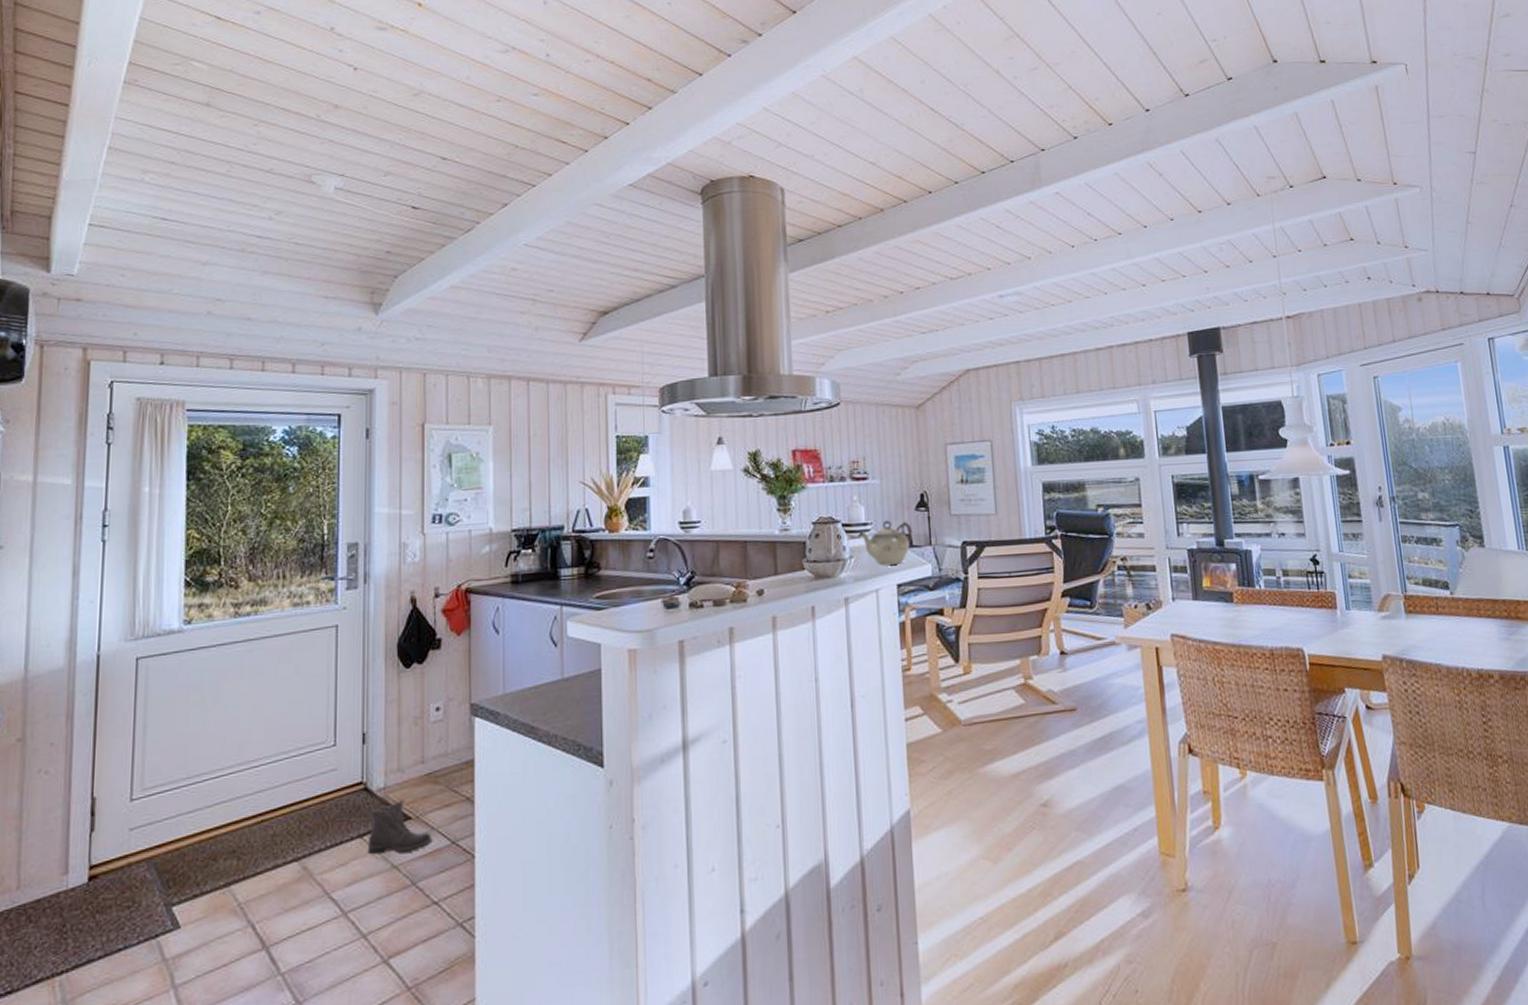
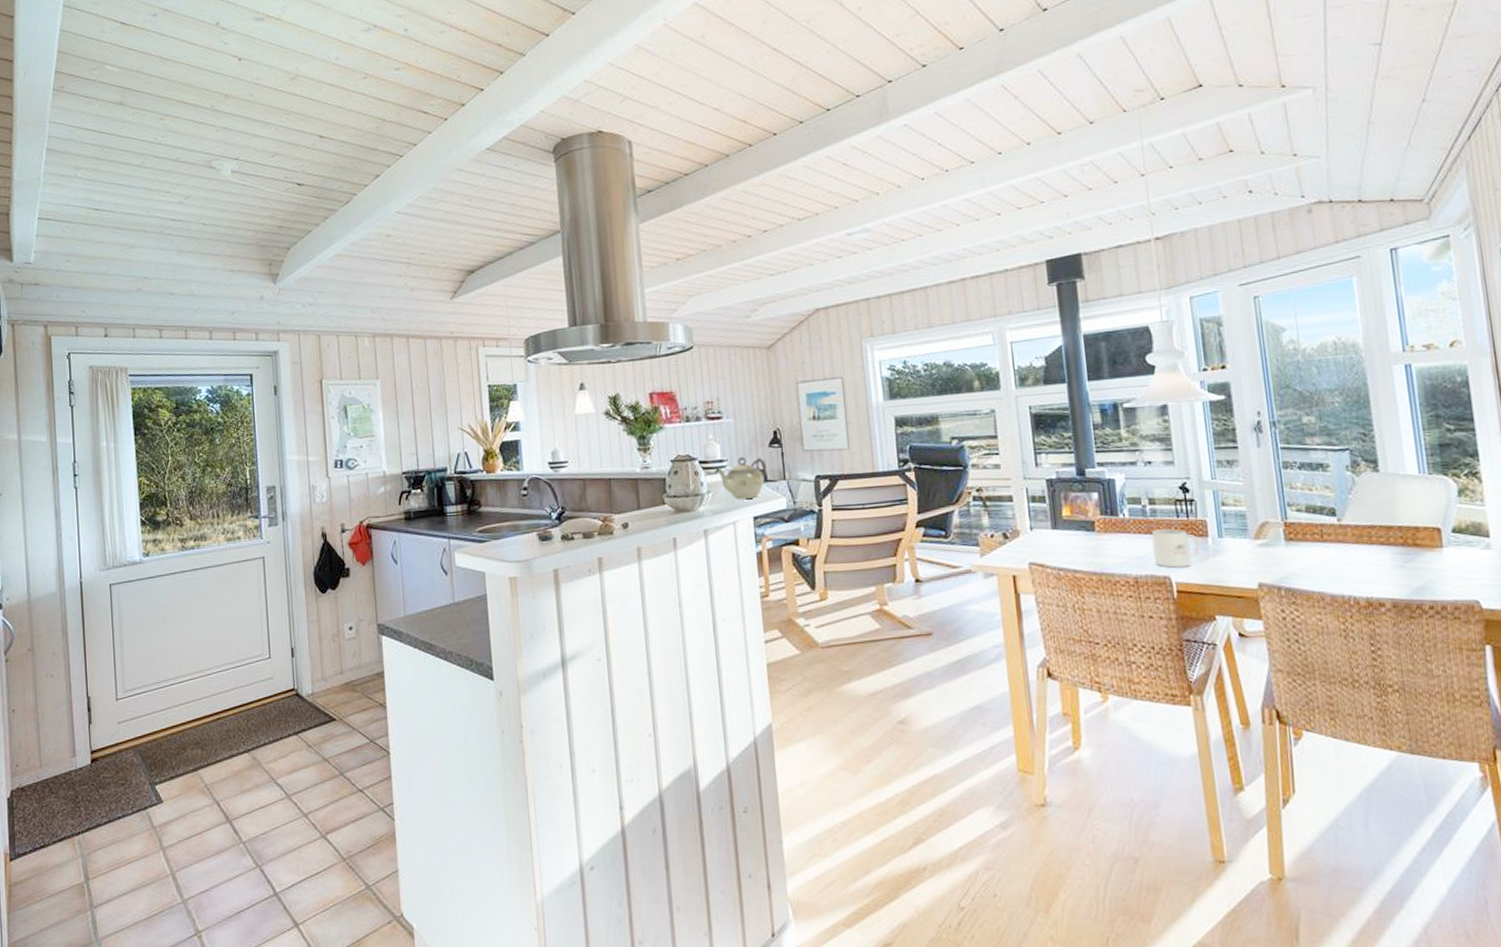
boot: present [367,800,433,855] -> none [302,704,355,749]
mug: none [1285,600,1330,640] -> present [1151,529,1201,568]

